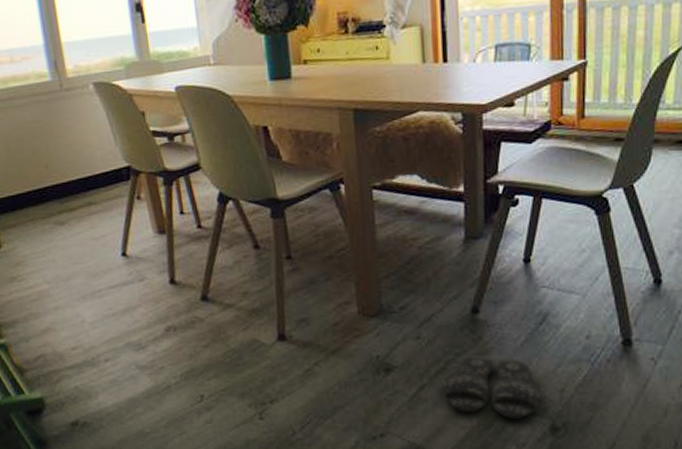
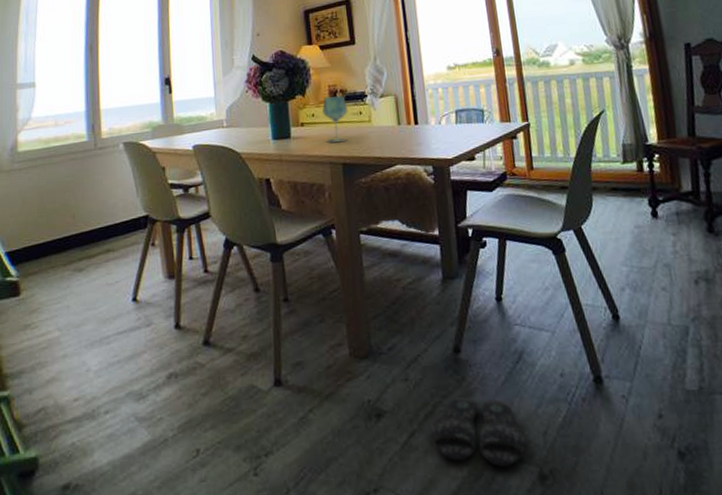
wine glass: none [330,26,362,85] -> present [322,96,348,143]

